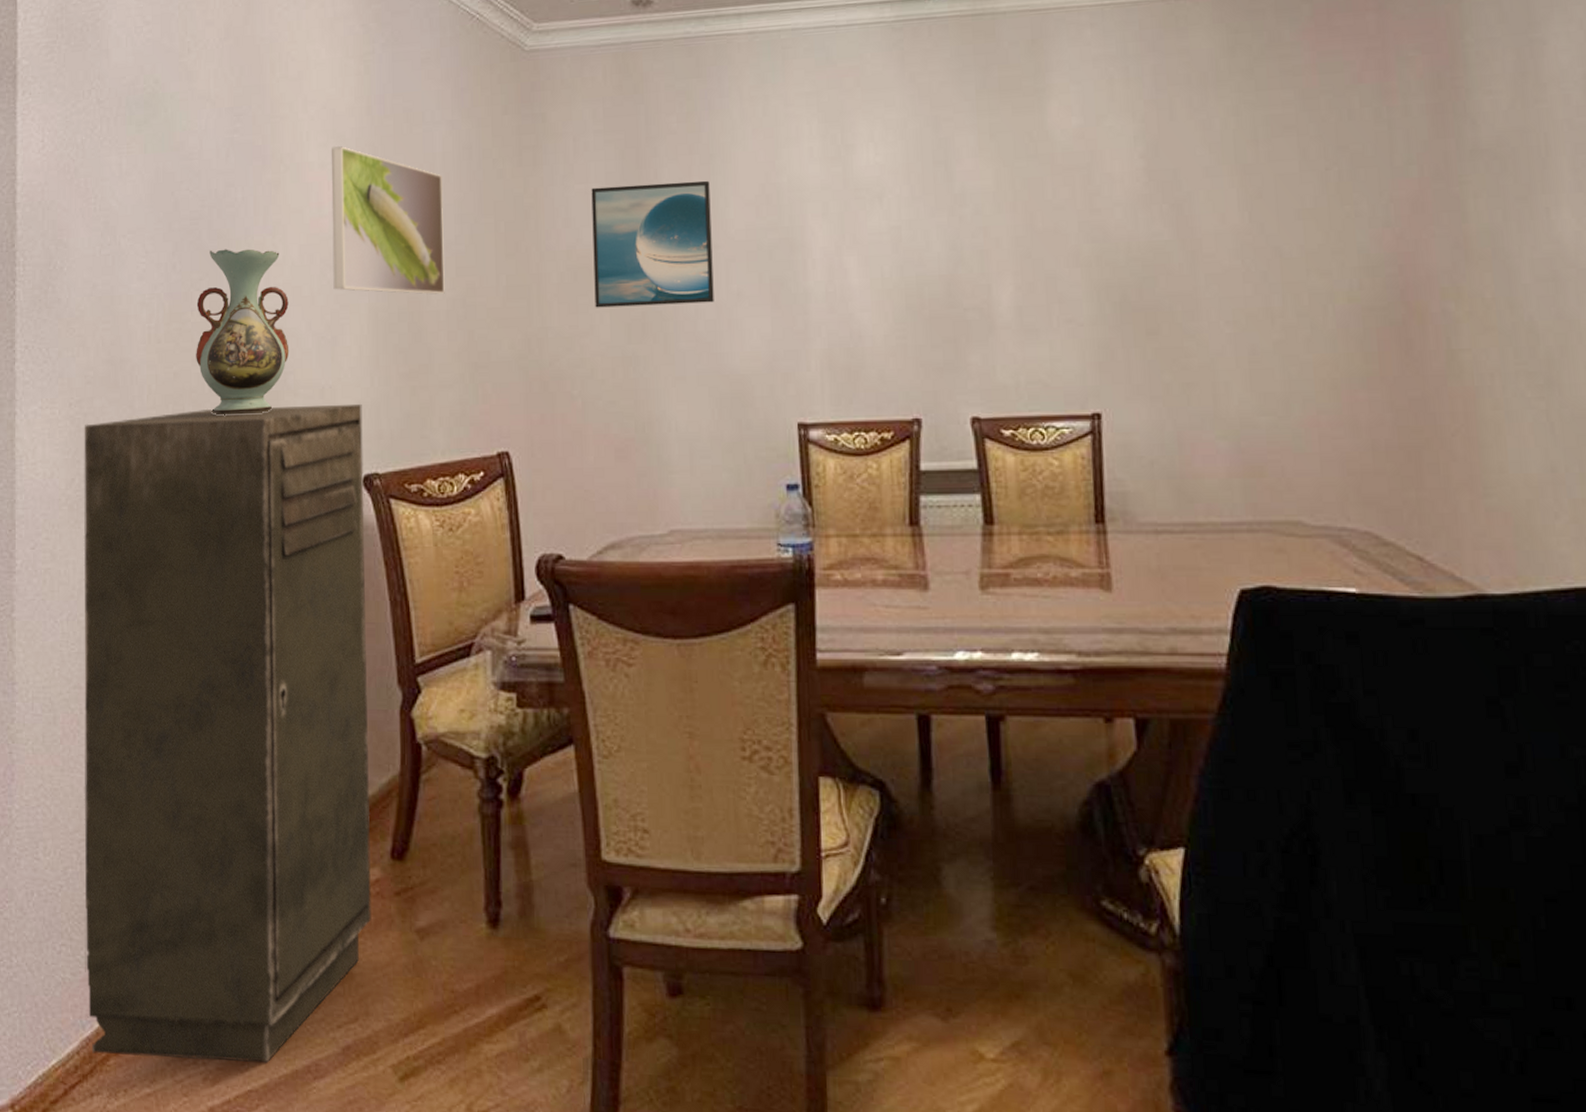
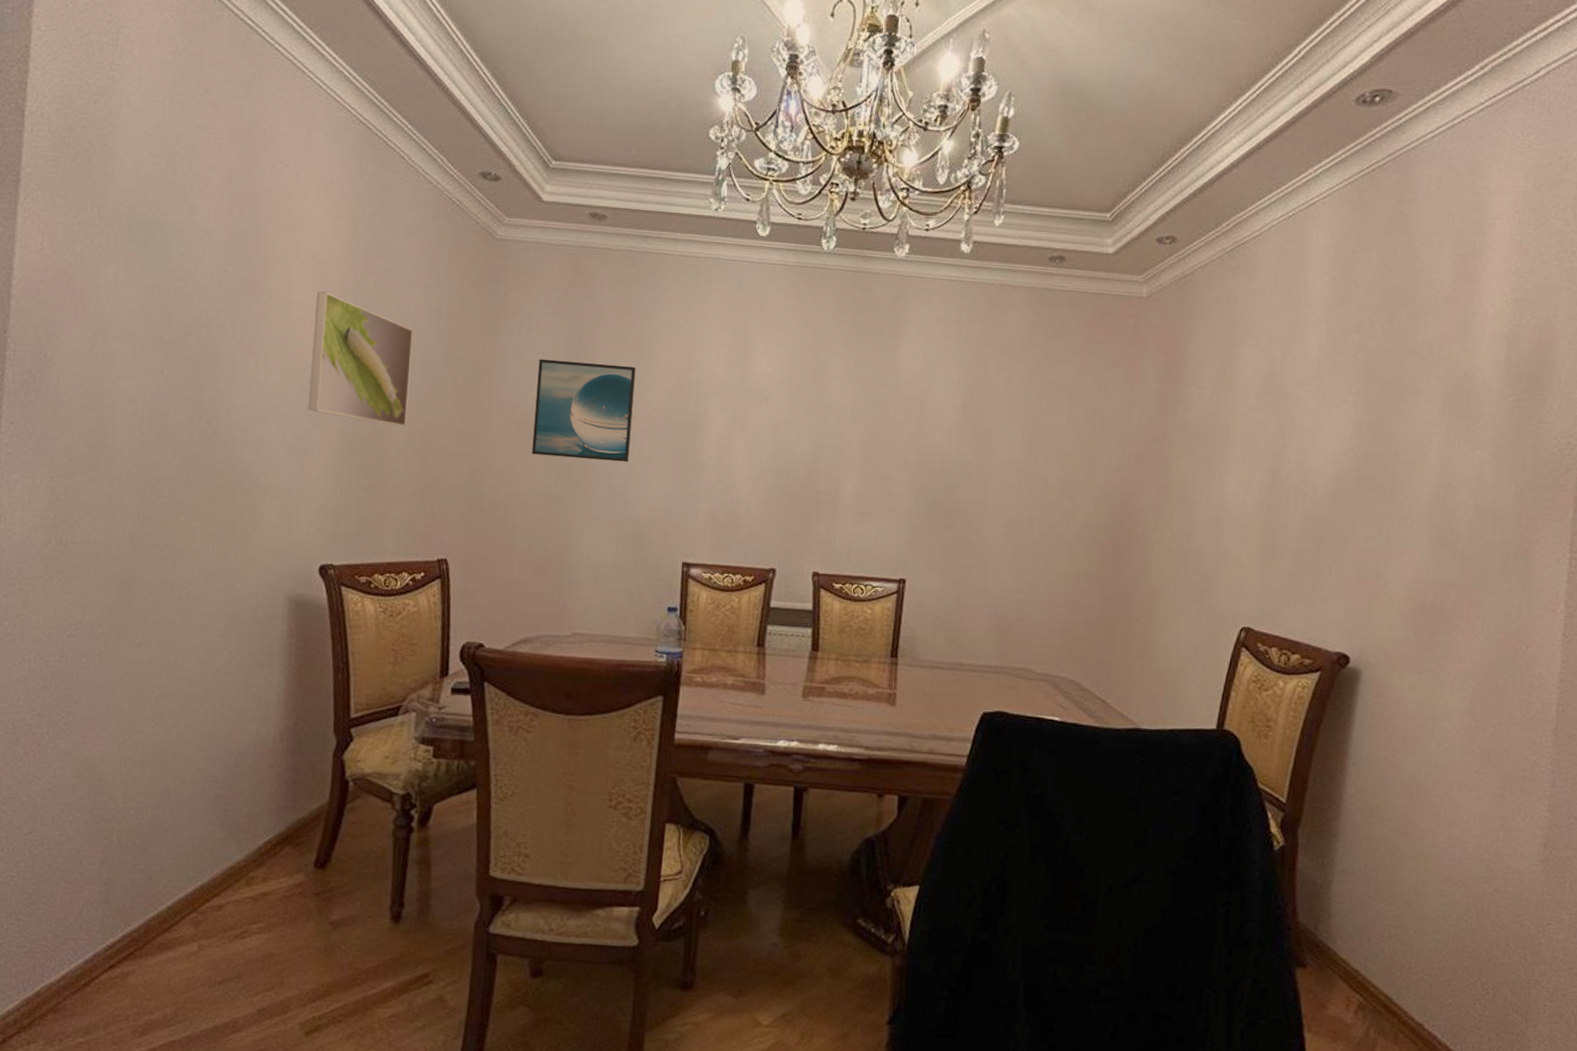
storage cabinet: present [83,403,372,1063] -> none [29,495,324,1020]
decorative vase: present [196,249,290,416] -> none [176,363,266,505]

